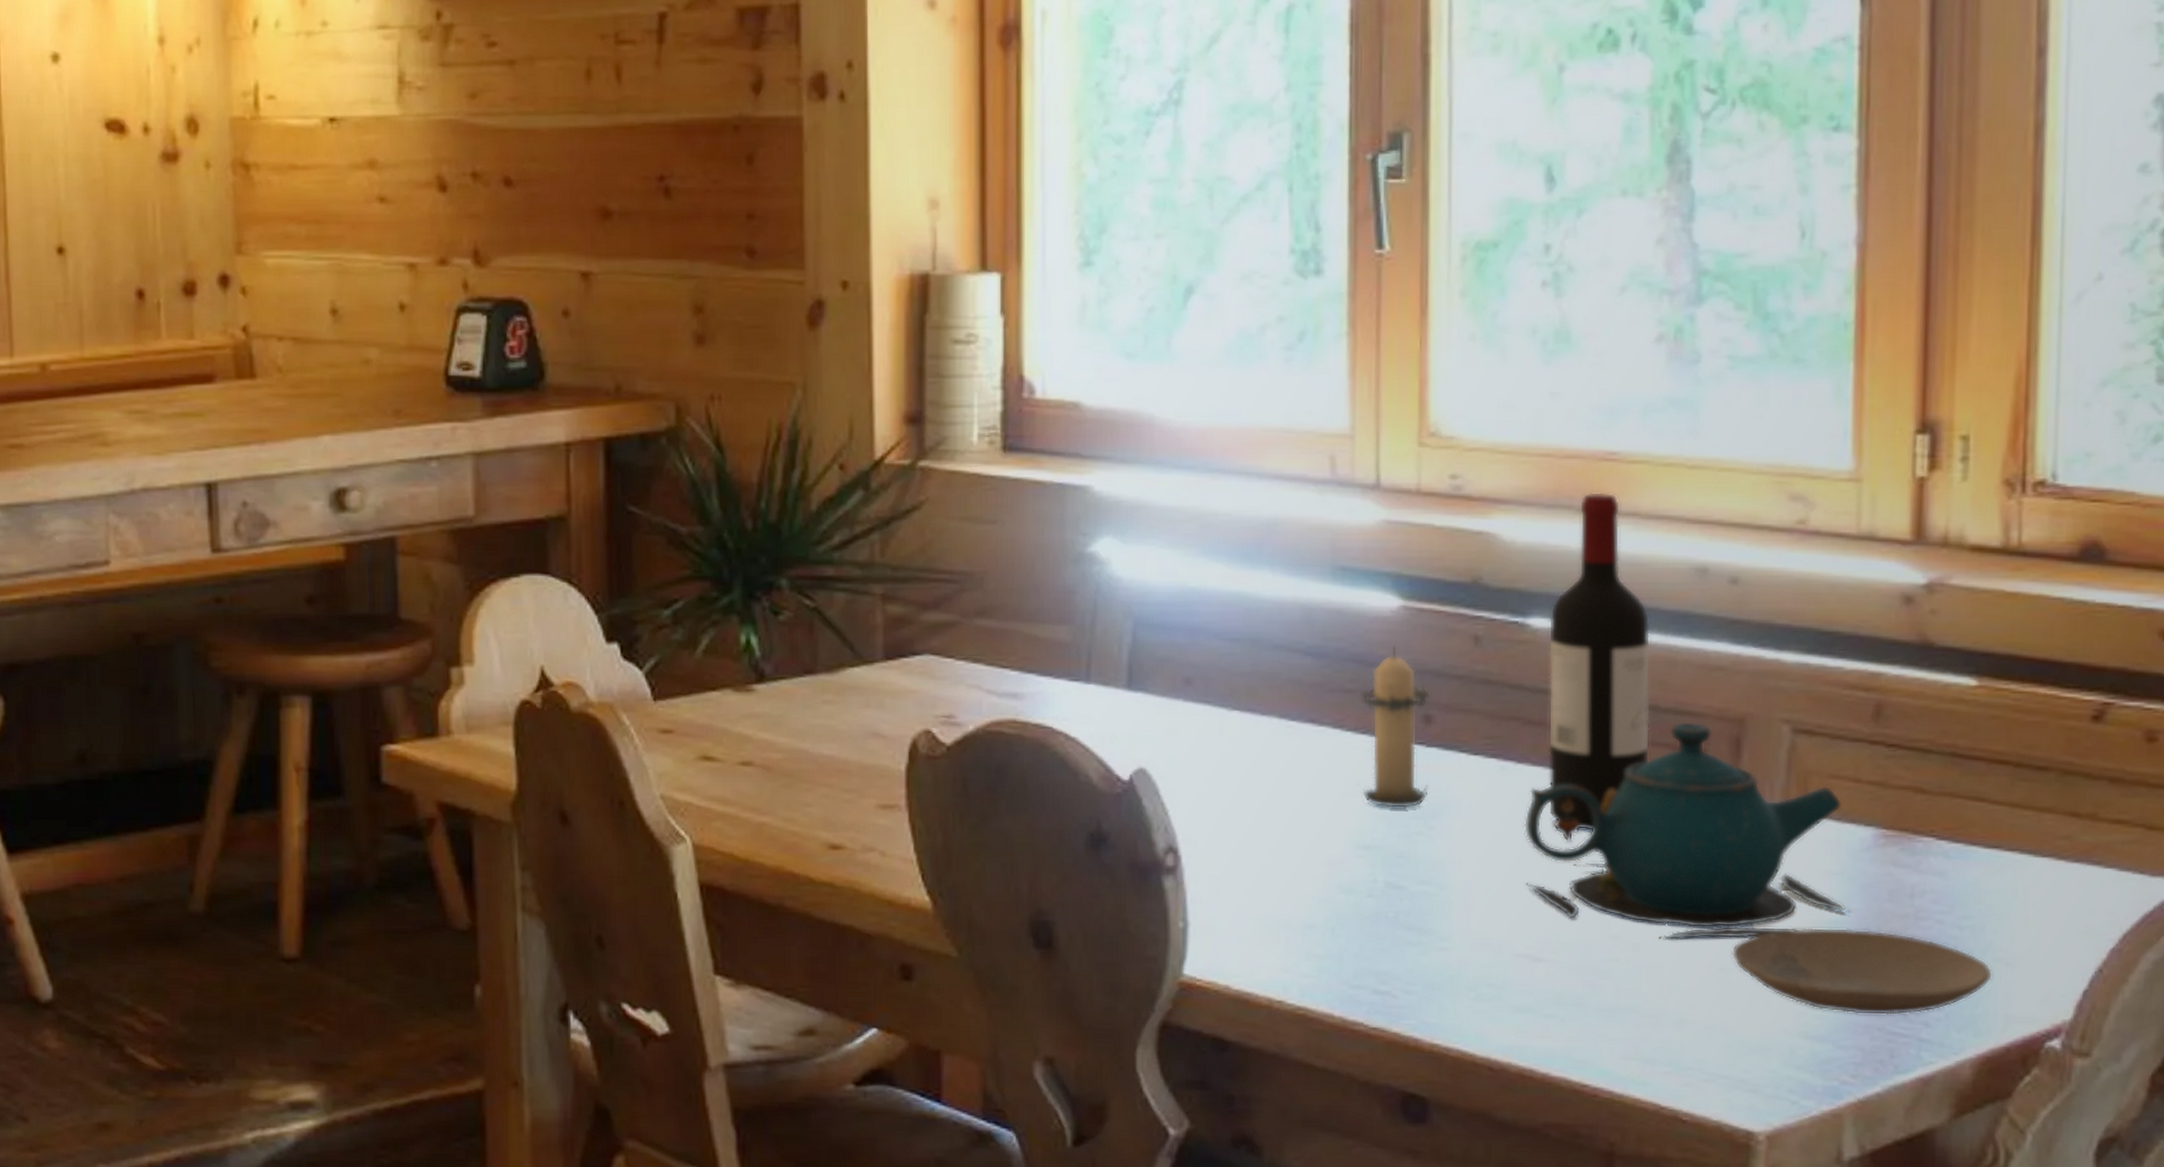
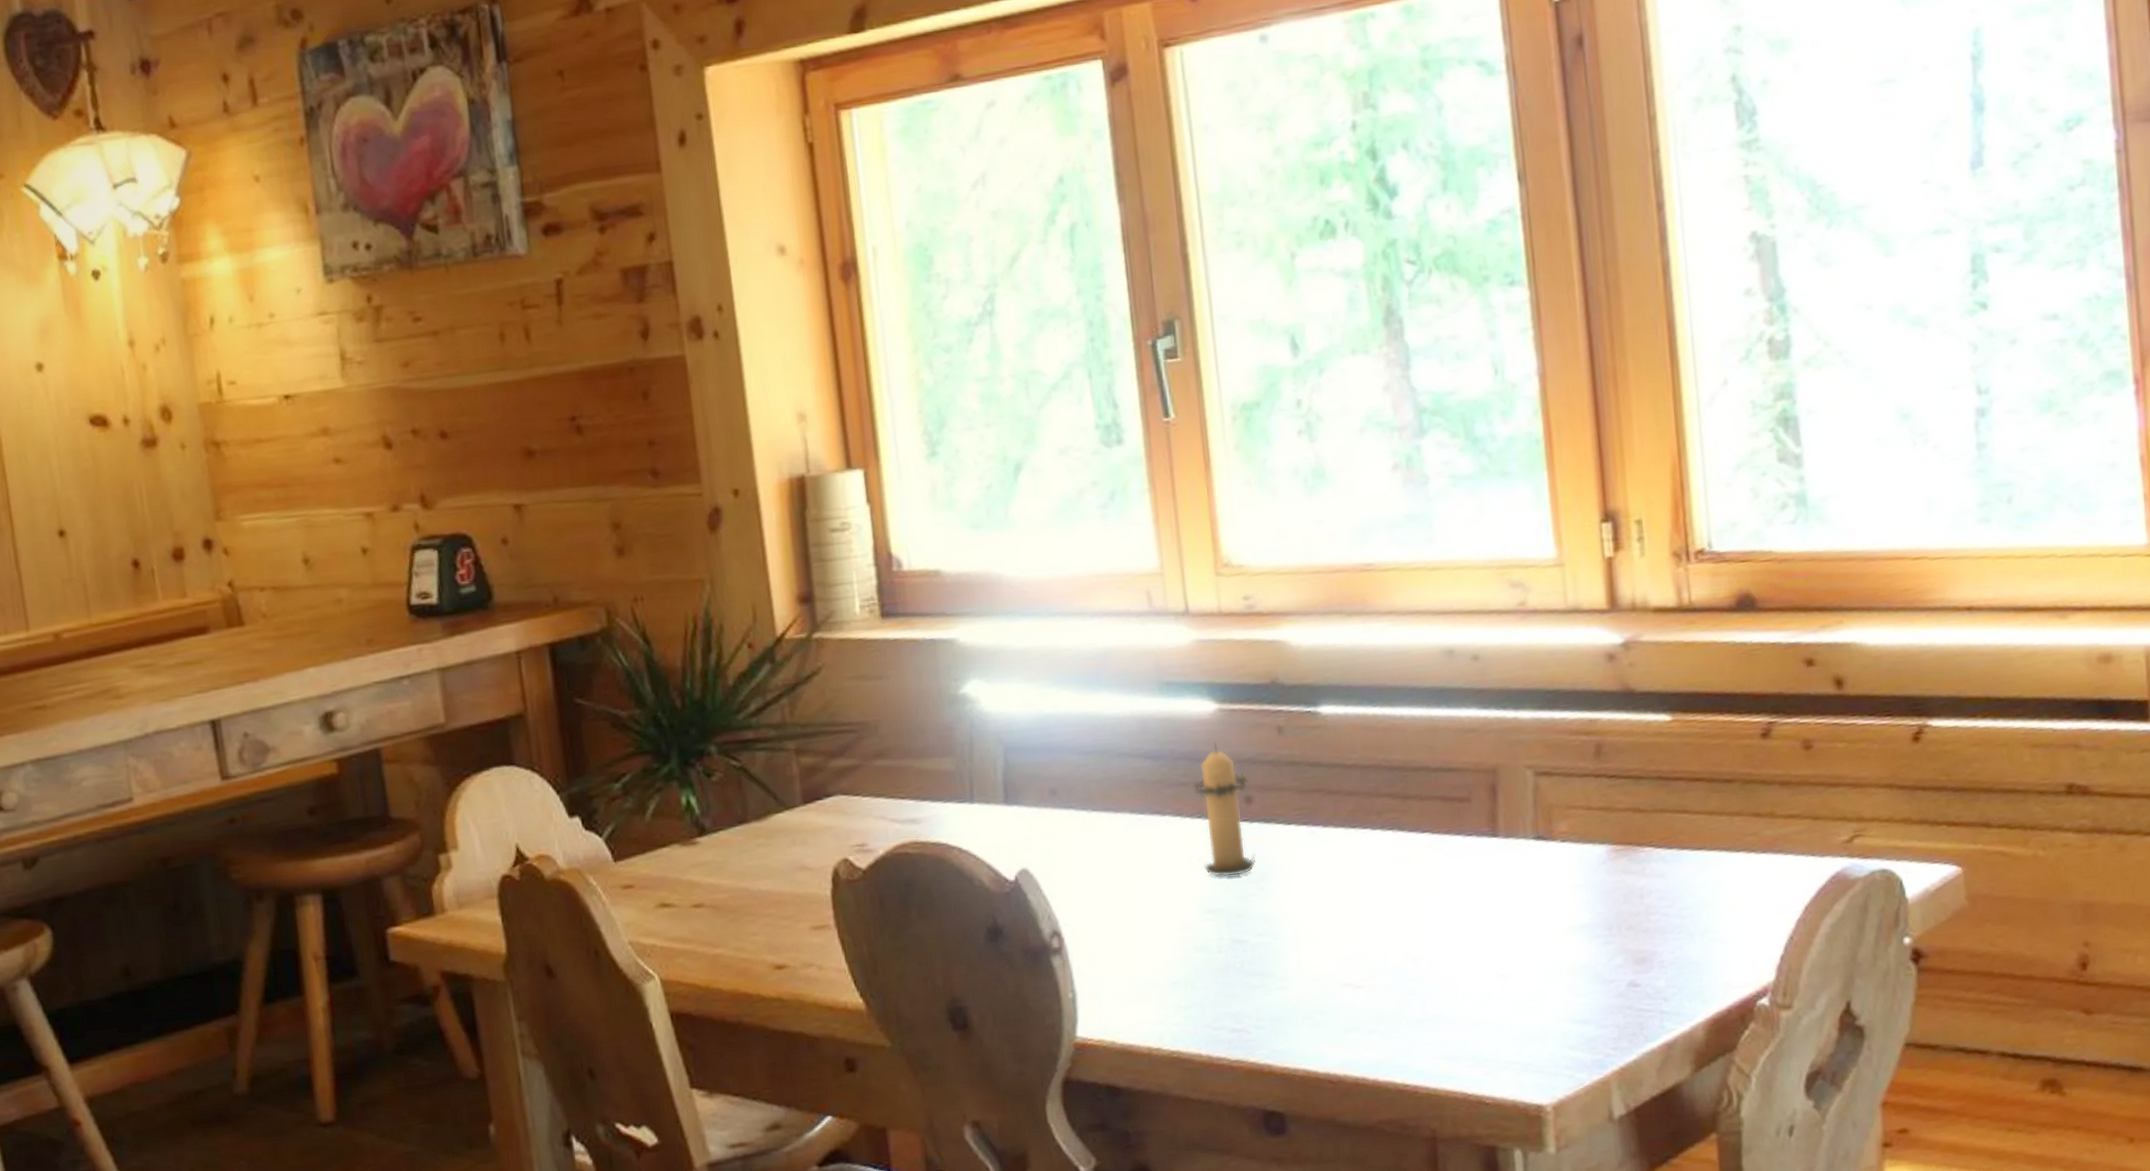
teapot: present [1524,722,1851,940] -> none [1334,776,1597,956]
wine bottle: present [1548,492,1651,832] -> none [1335,597,1427,876]
plate: present [1731,927,1994,1016] -> none [1508,928,1711,999]

